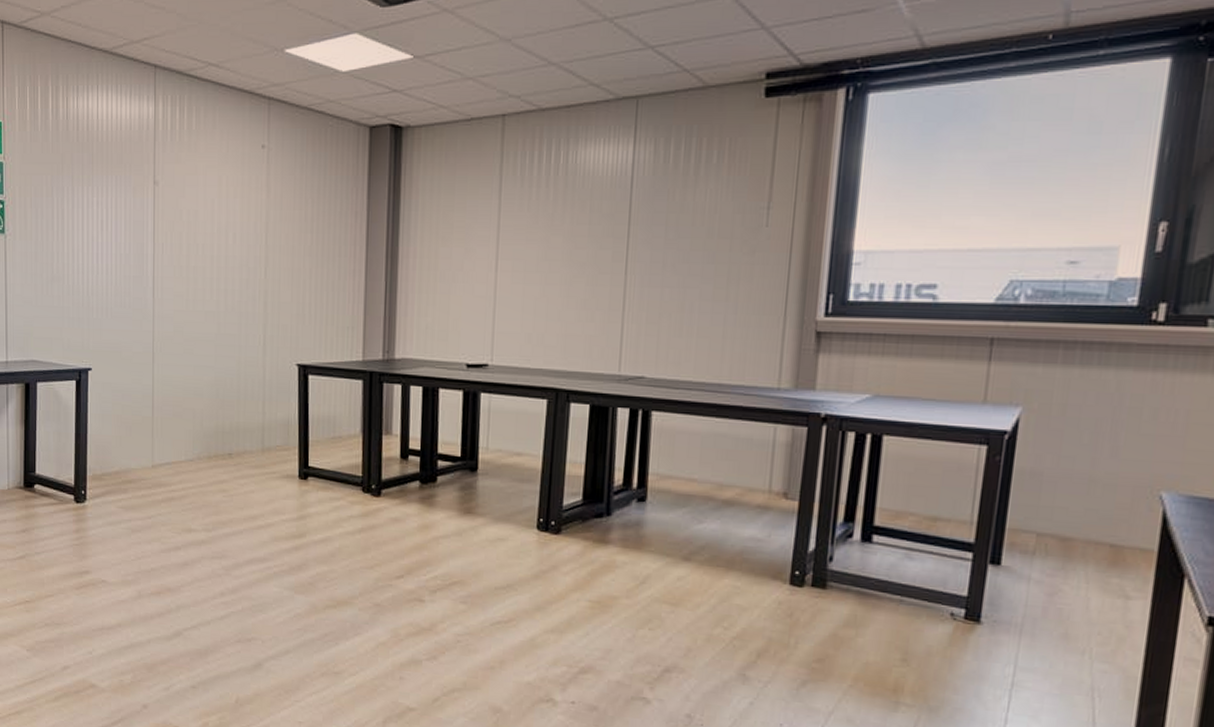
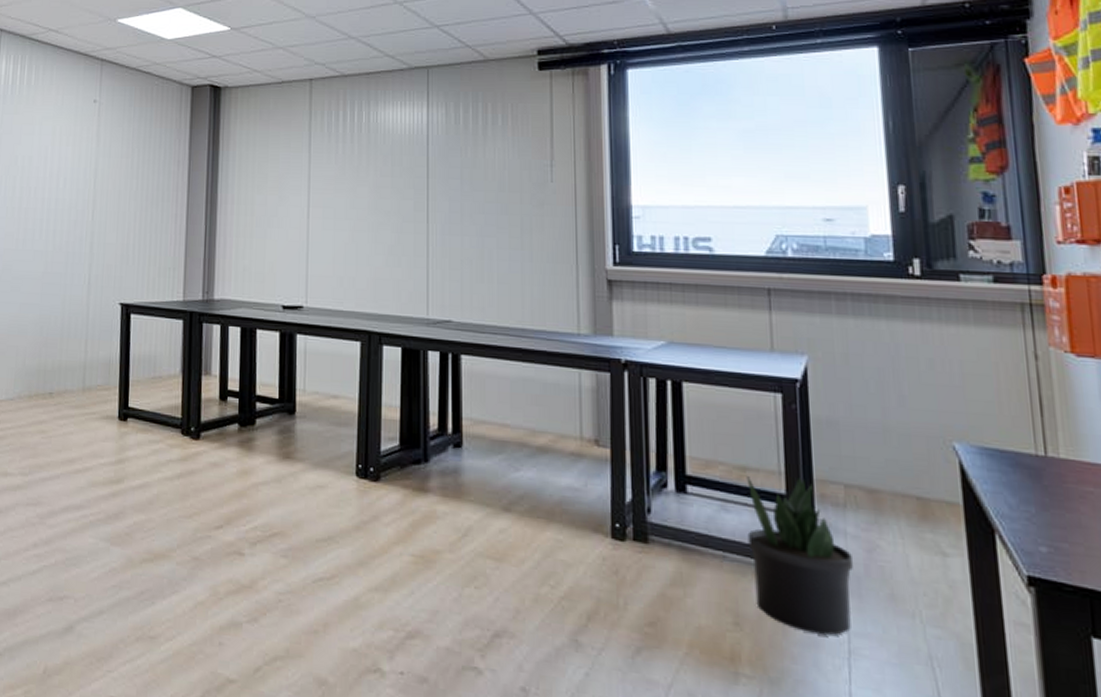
planter: none [926,526,1032,670] -> present [746,476,853,635]

